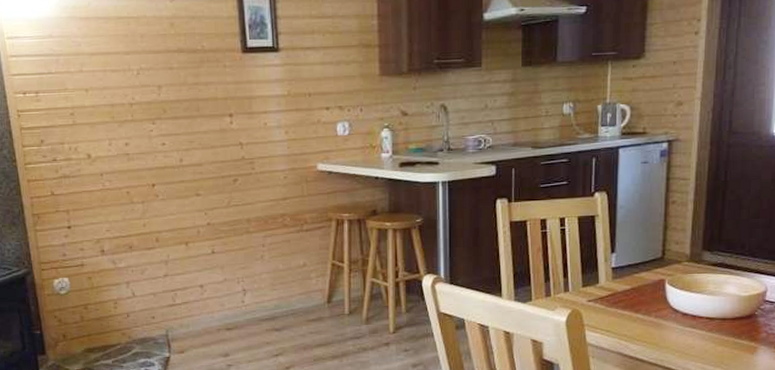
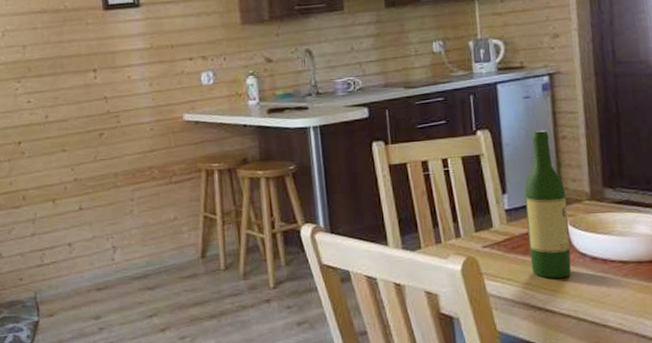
wine bottle: none [628,194,668,331] -> present [524,130,572,278]

